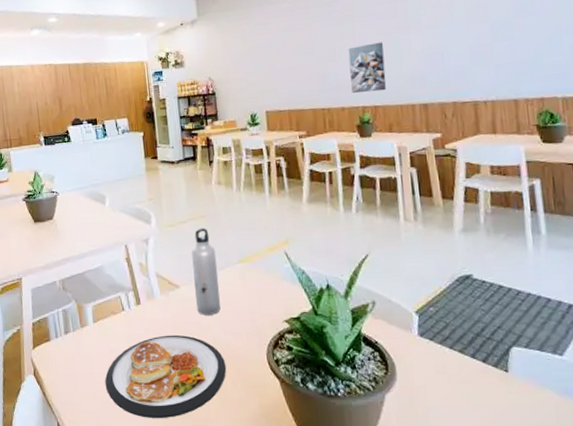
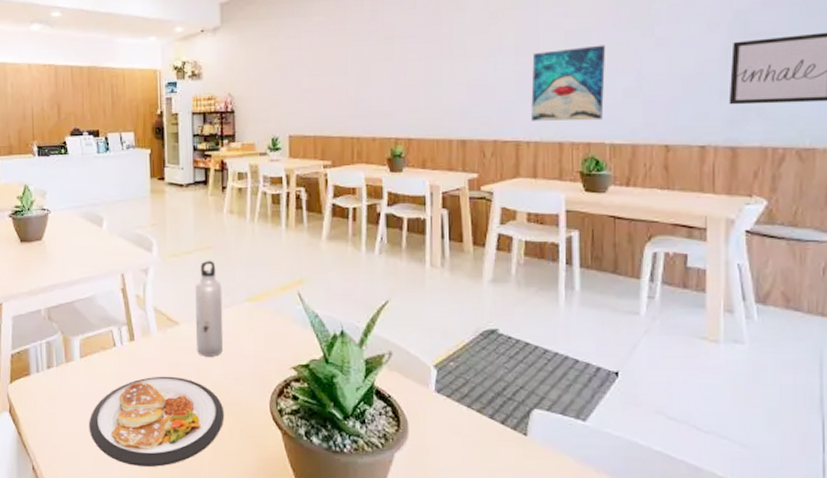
wall art: present [348,42,386,94] -> none [384,68,424,123]
wall art: none [482,8,553,82] -> present [531,45,606,121]

